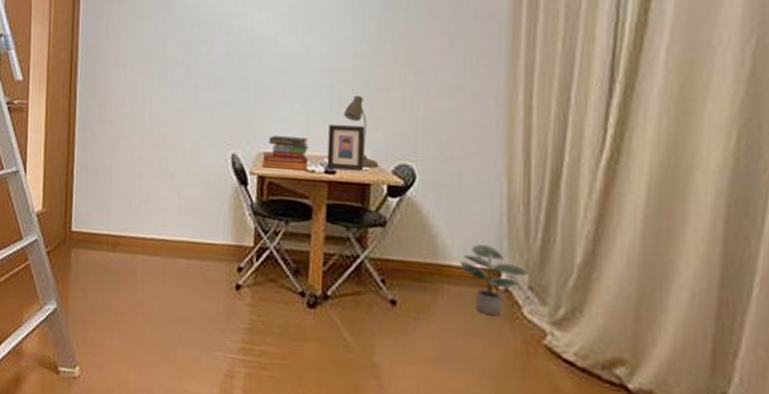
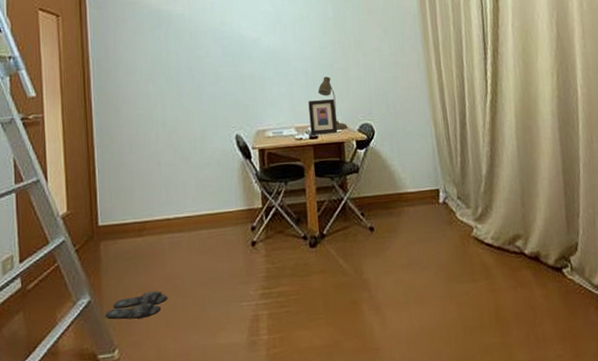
slippers: none [69,313,135,341] -> present [105,291,167,319]
books: present [262,135,309,171] -> none [260,114,297,142]
potted plant: present [461,244,532,316] -> none [413,173,458,224]

